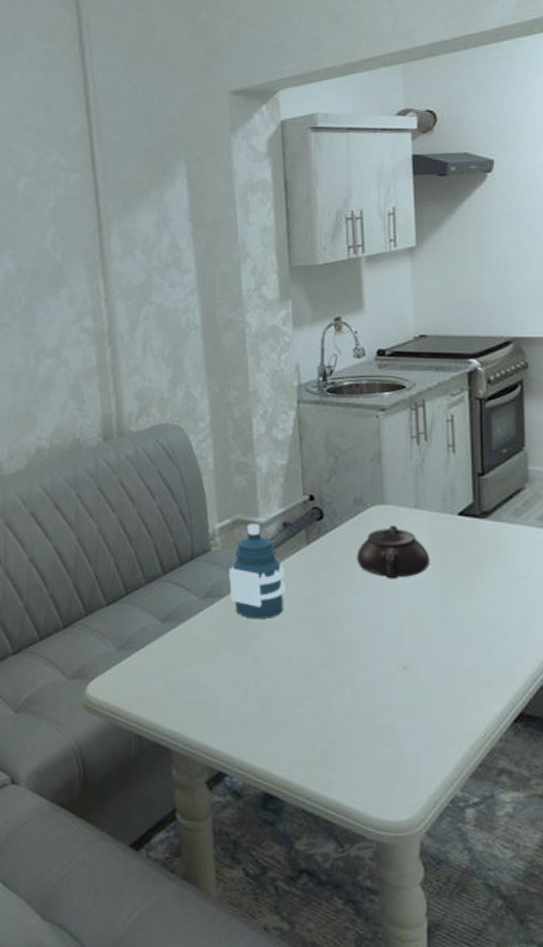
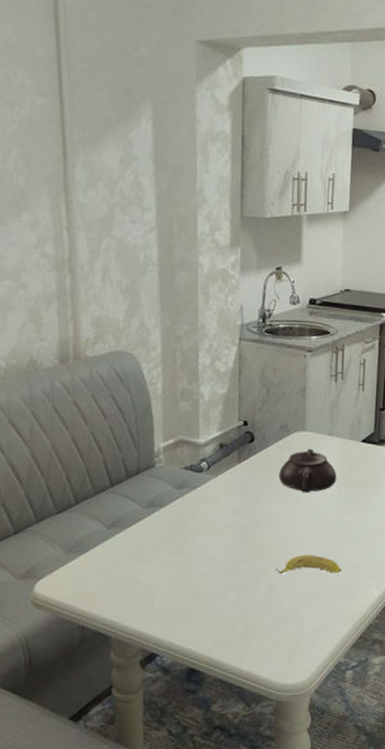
water bottle: present [229,524,286,619] -> none [170,444,219,526]
banana: none [362,655,447,681] -> present [275,554,341,575]

